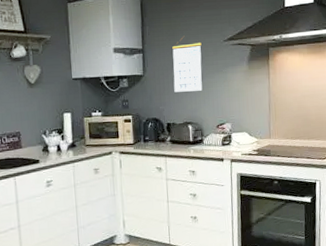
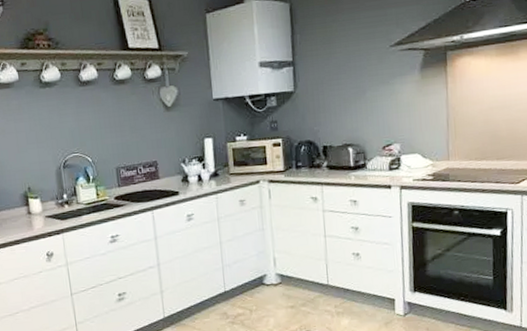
calendar: present [172,38,203,92] -> none [328,46,365,110]

